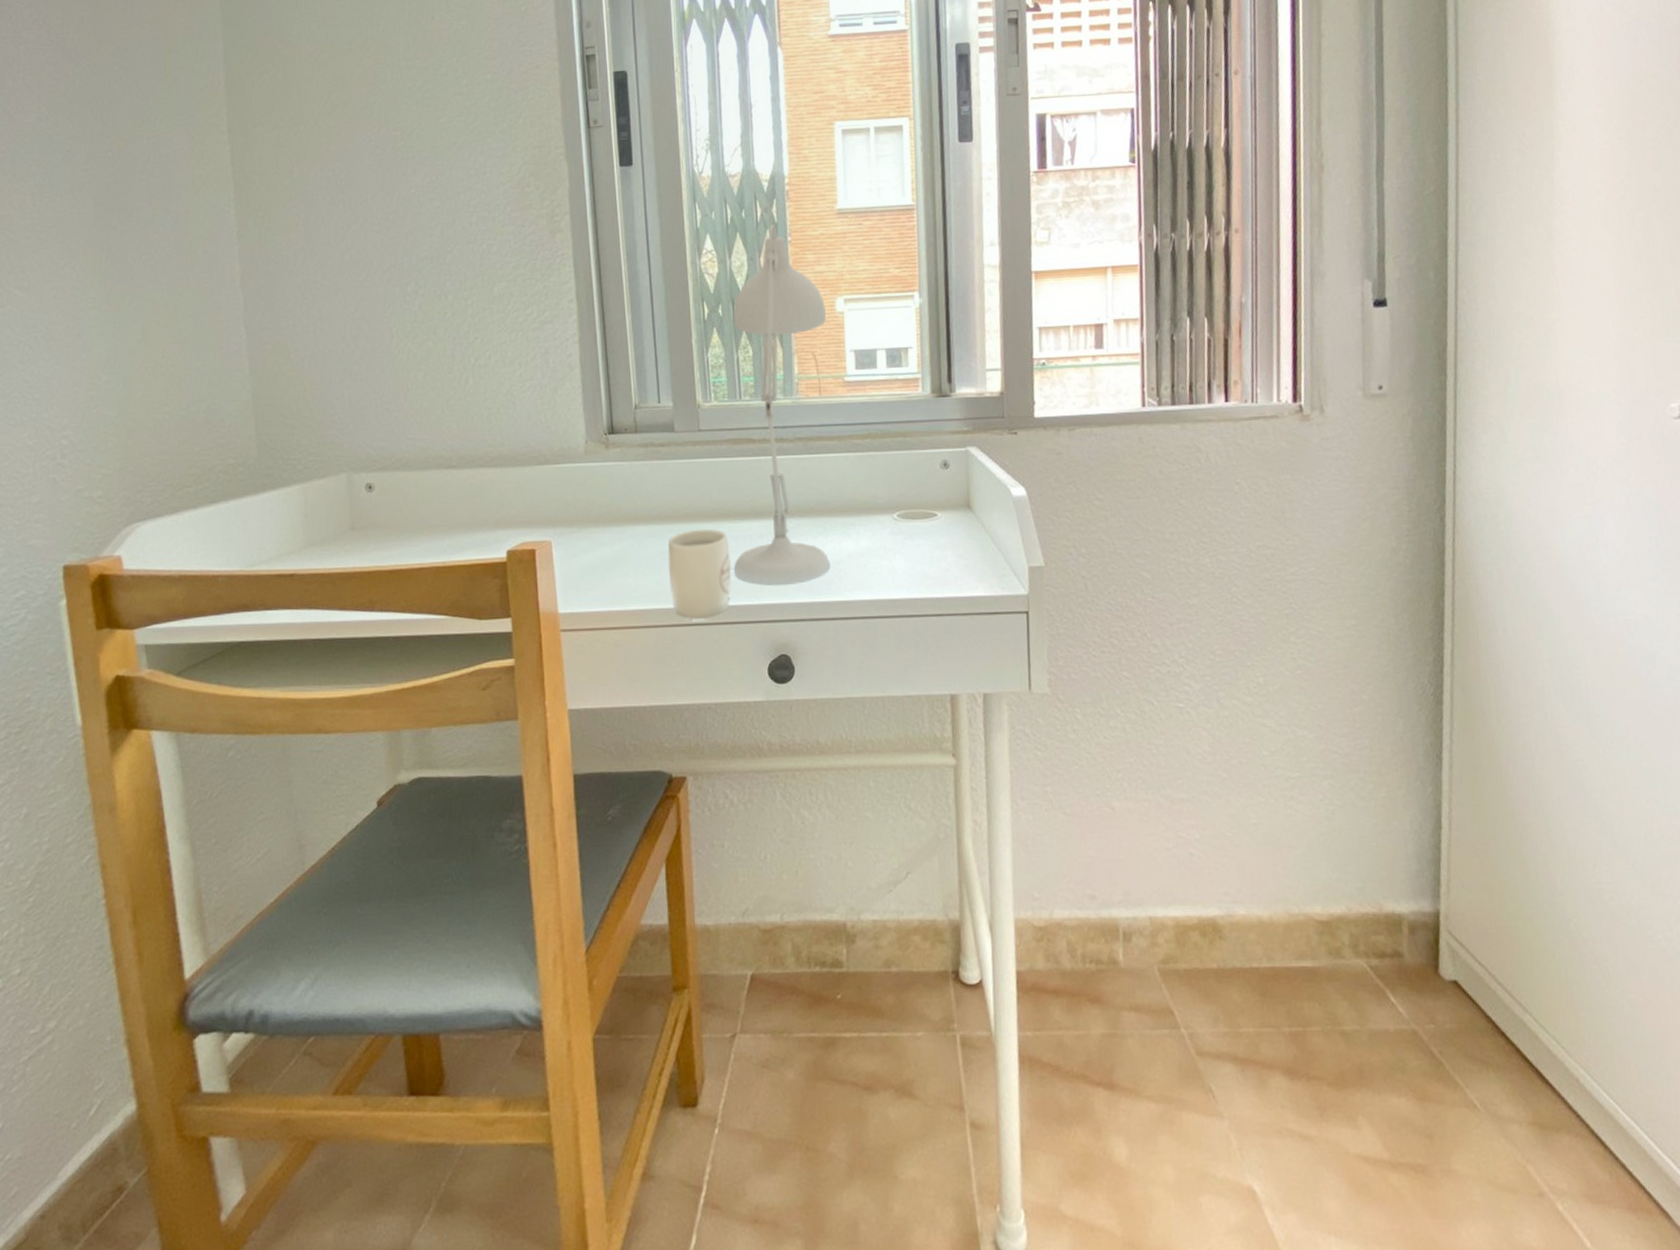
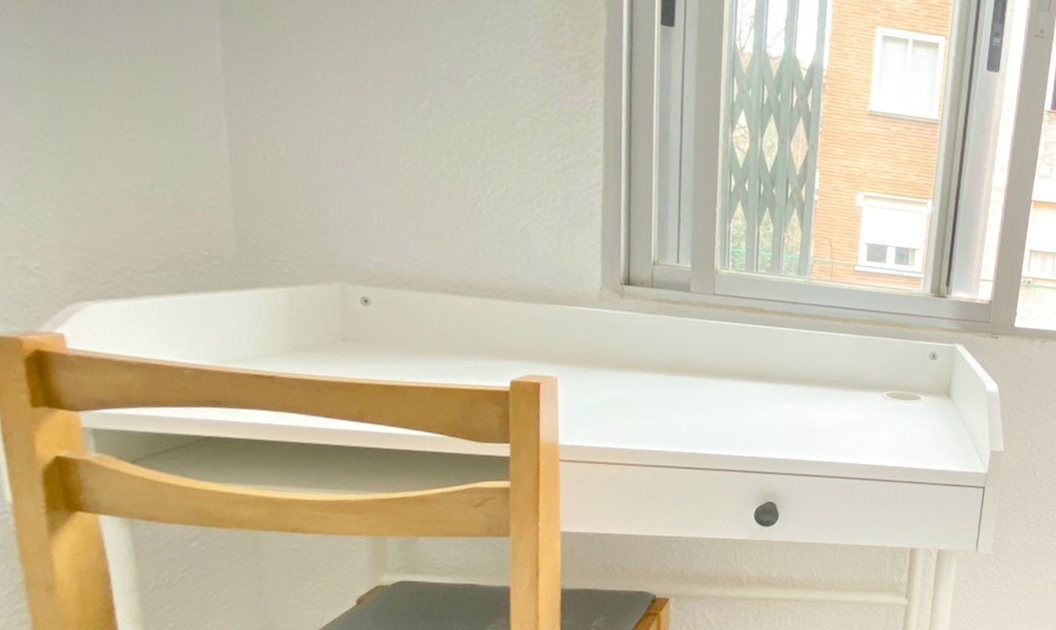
mug: present [668,529,732,620] -> none [670,383,732,464]
desk lamp: present [733,225,831,587] -> none [732,113,846,444]

